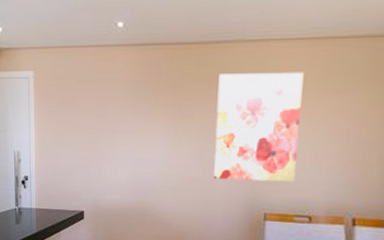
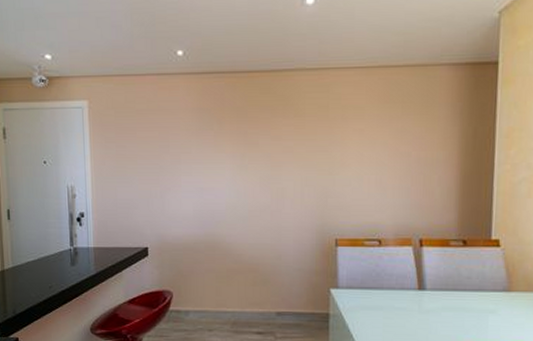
wall art: present [214,71,304,182] -> none [282,98,364,207]

